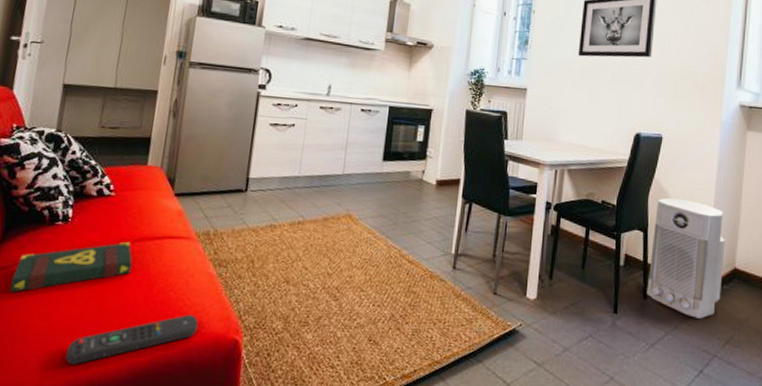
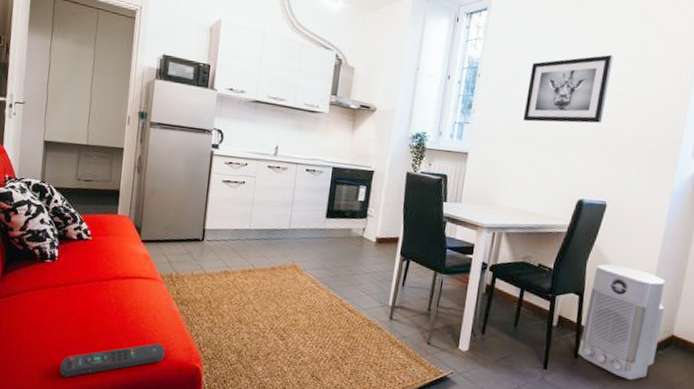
book: present [9,241,133,293] -> none [12,279,109,317]

